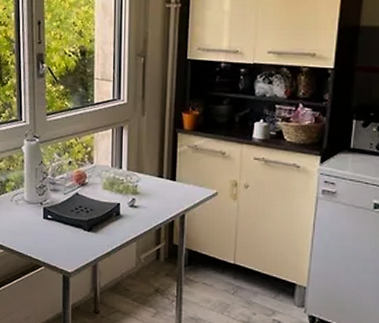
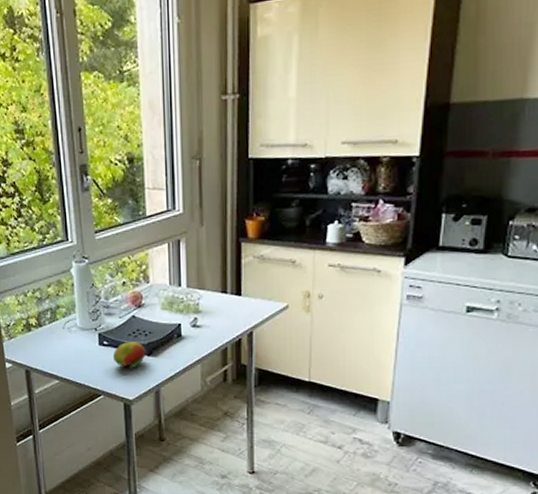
fruit: none [55,217,87,242] -> present [112,342,146,368]

